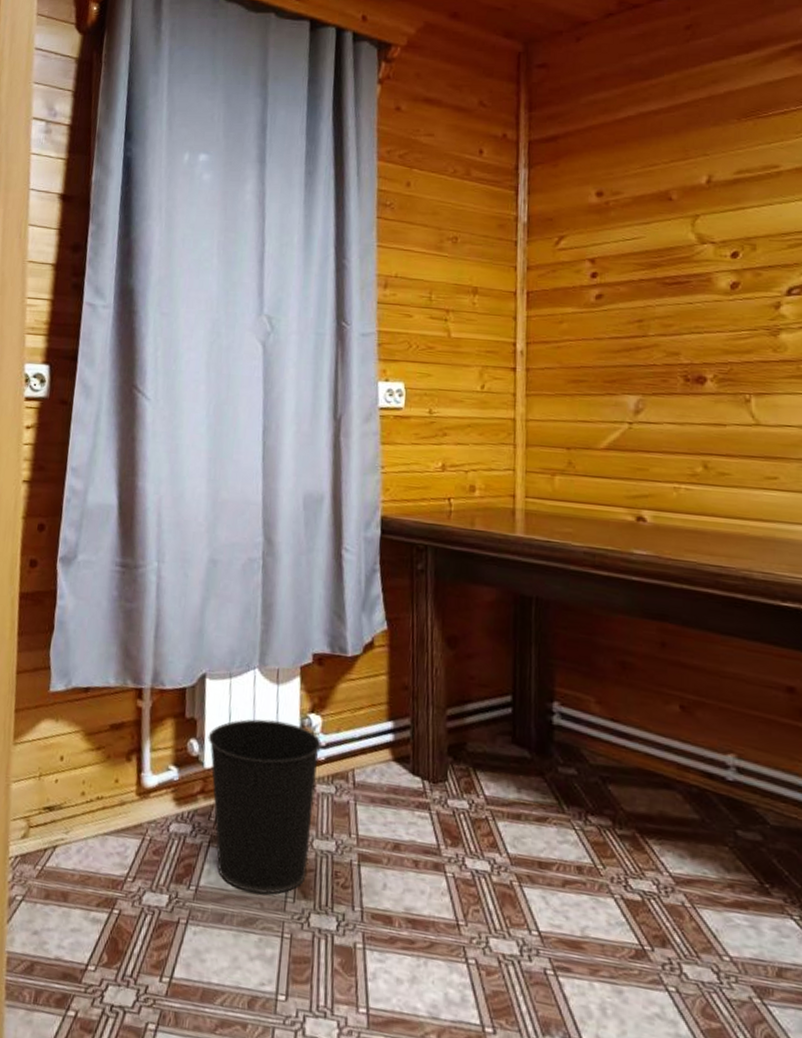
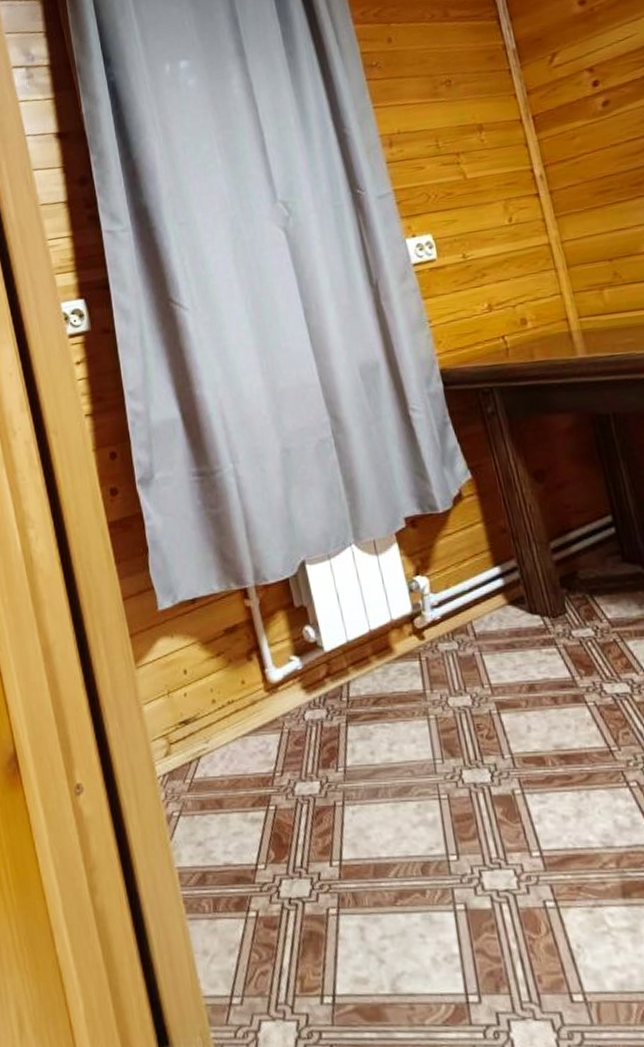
wastebasket: present [208,719,322,895] -> none [321,590,449,762]

